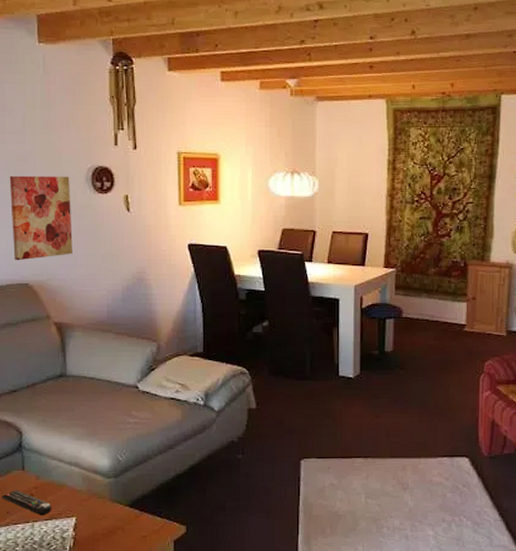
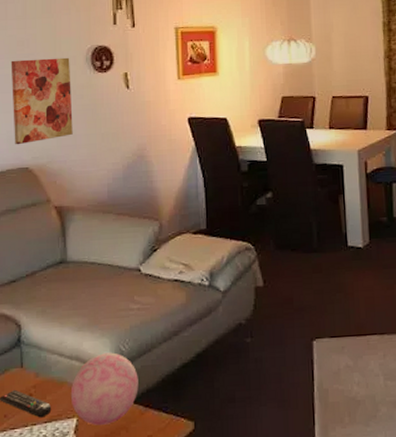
decorative orb: none [70,461,134,525] -> present [70,352,139,425]

